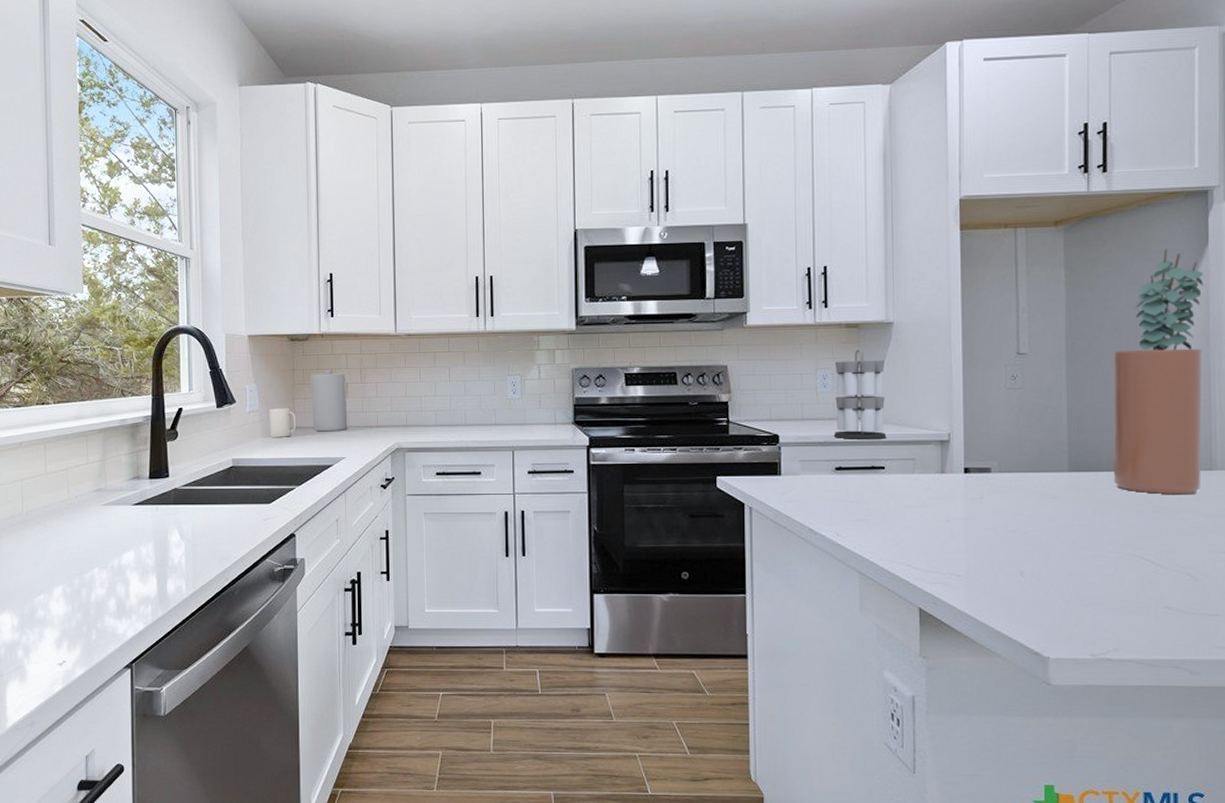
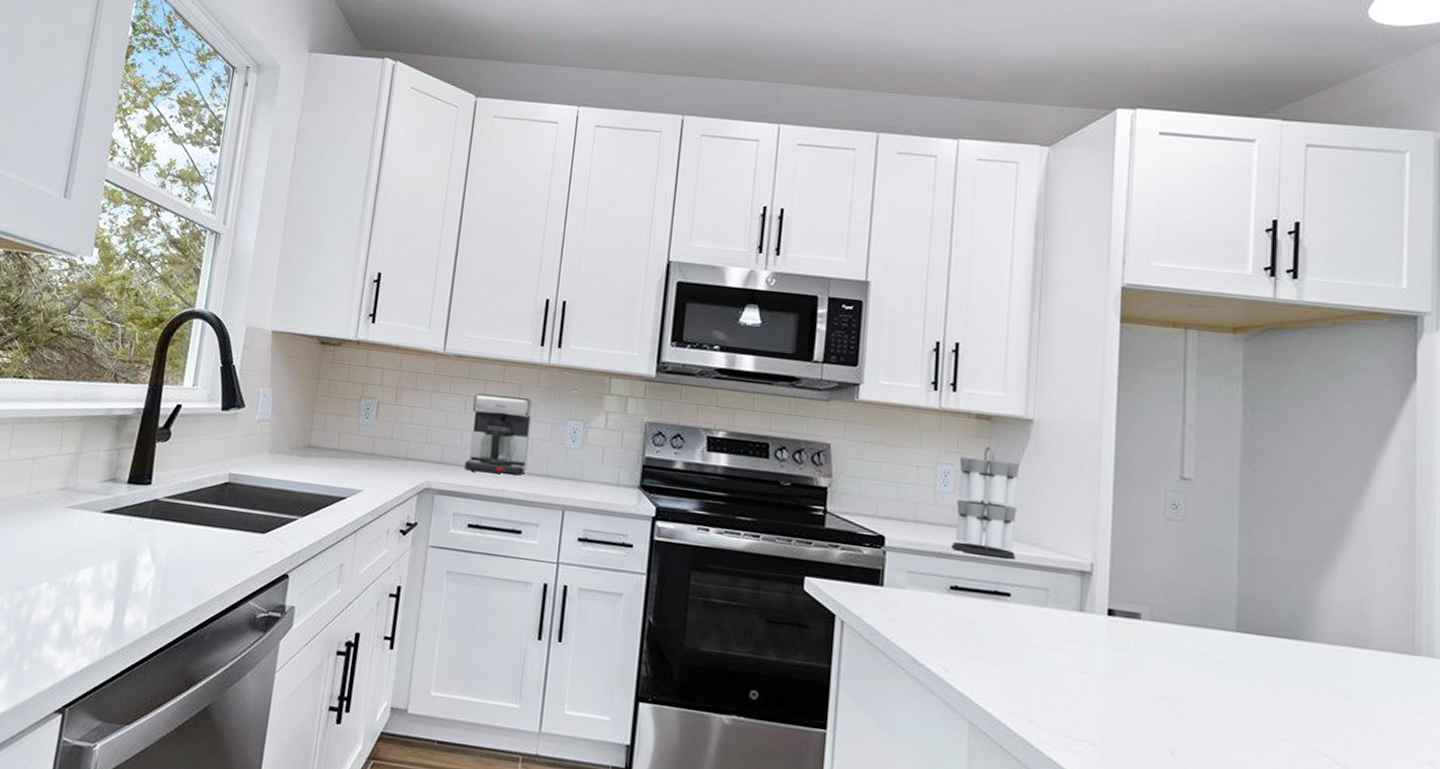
mug: present [268,407,297,437] -> none [278,420,313,457]
paper towel holder: present [311,370,348,432] -> none [330,383,379,458]
coffee maker: none [425,363,478,429] -> present [464,393,533,477]
vase: present [1113,249,1203,495] -> none [1293,377,1409,683]

